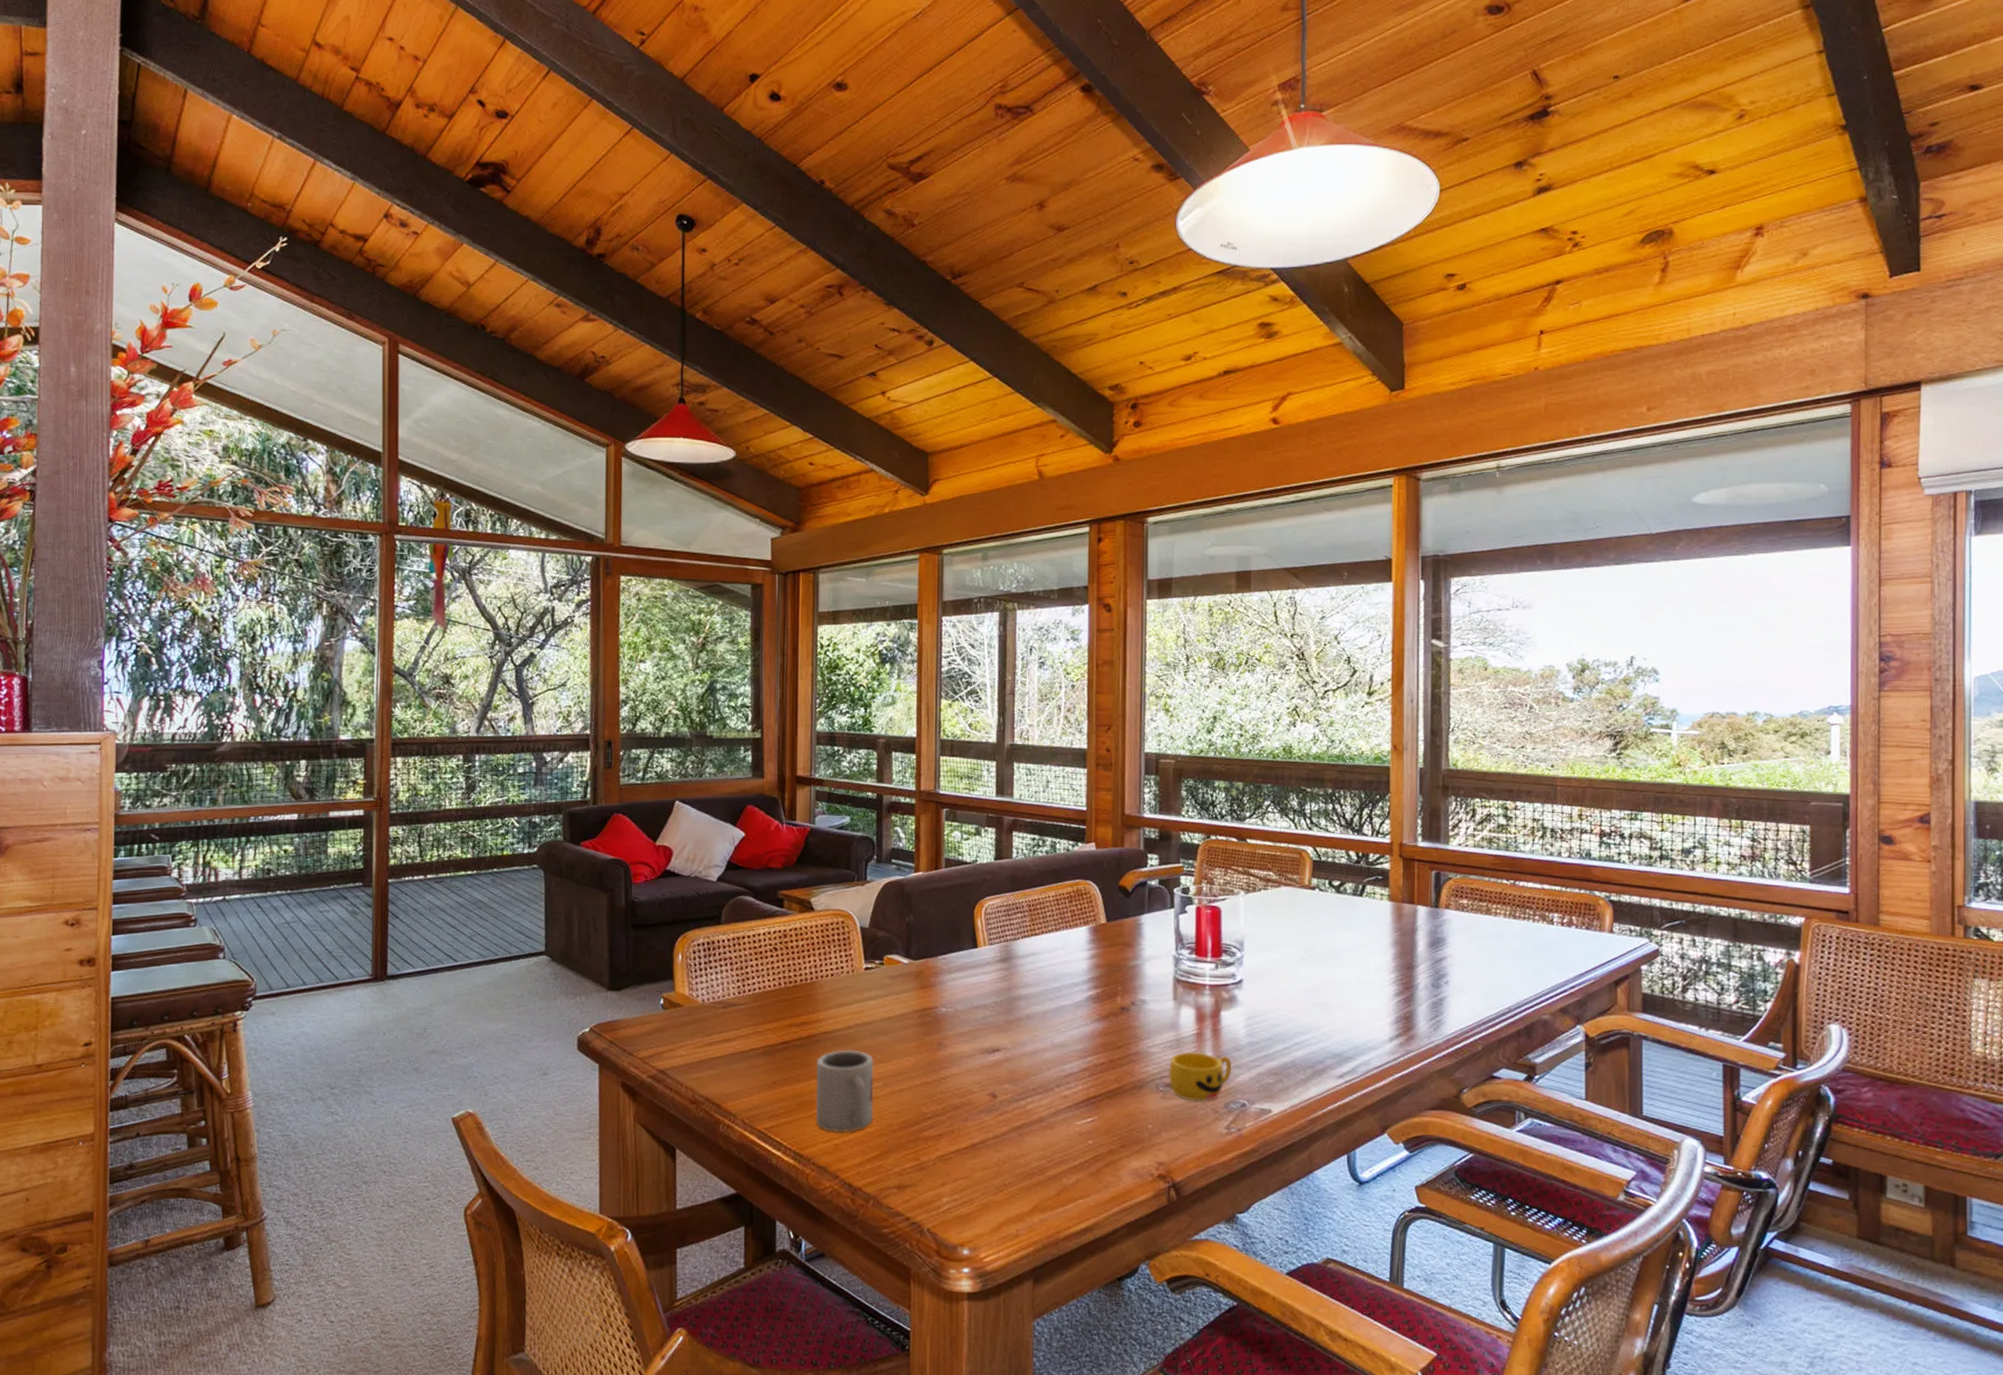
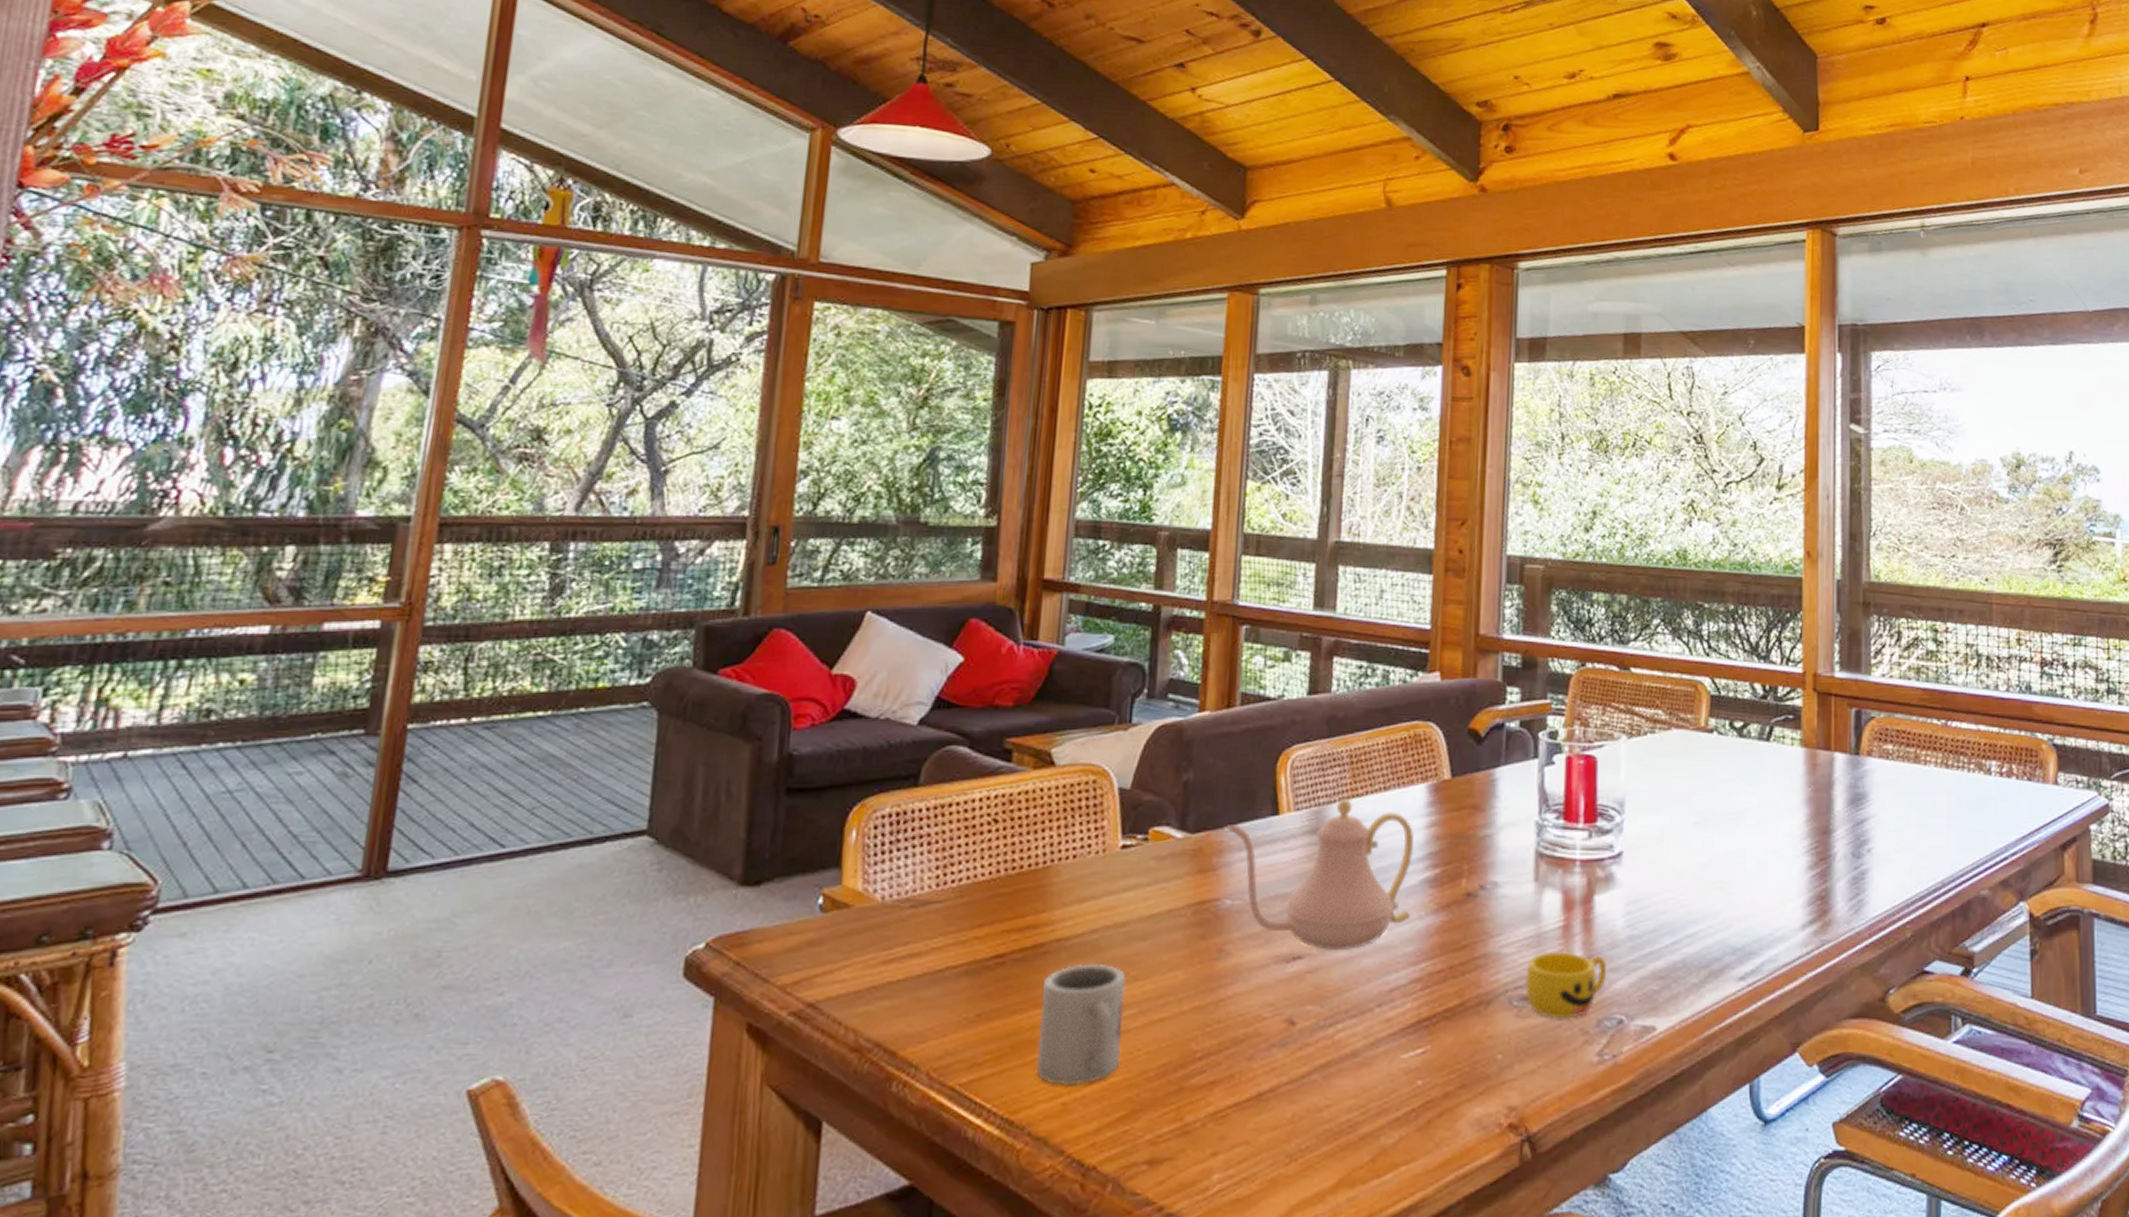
teapot: none [939,937,1080,1047] -> present [1226,799,1414,951]

